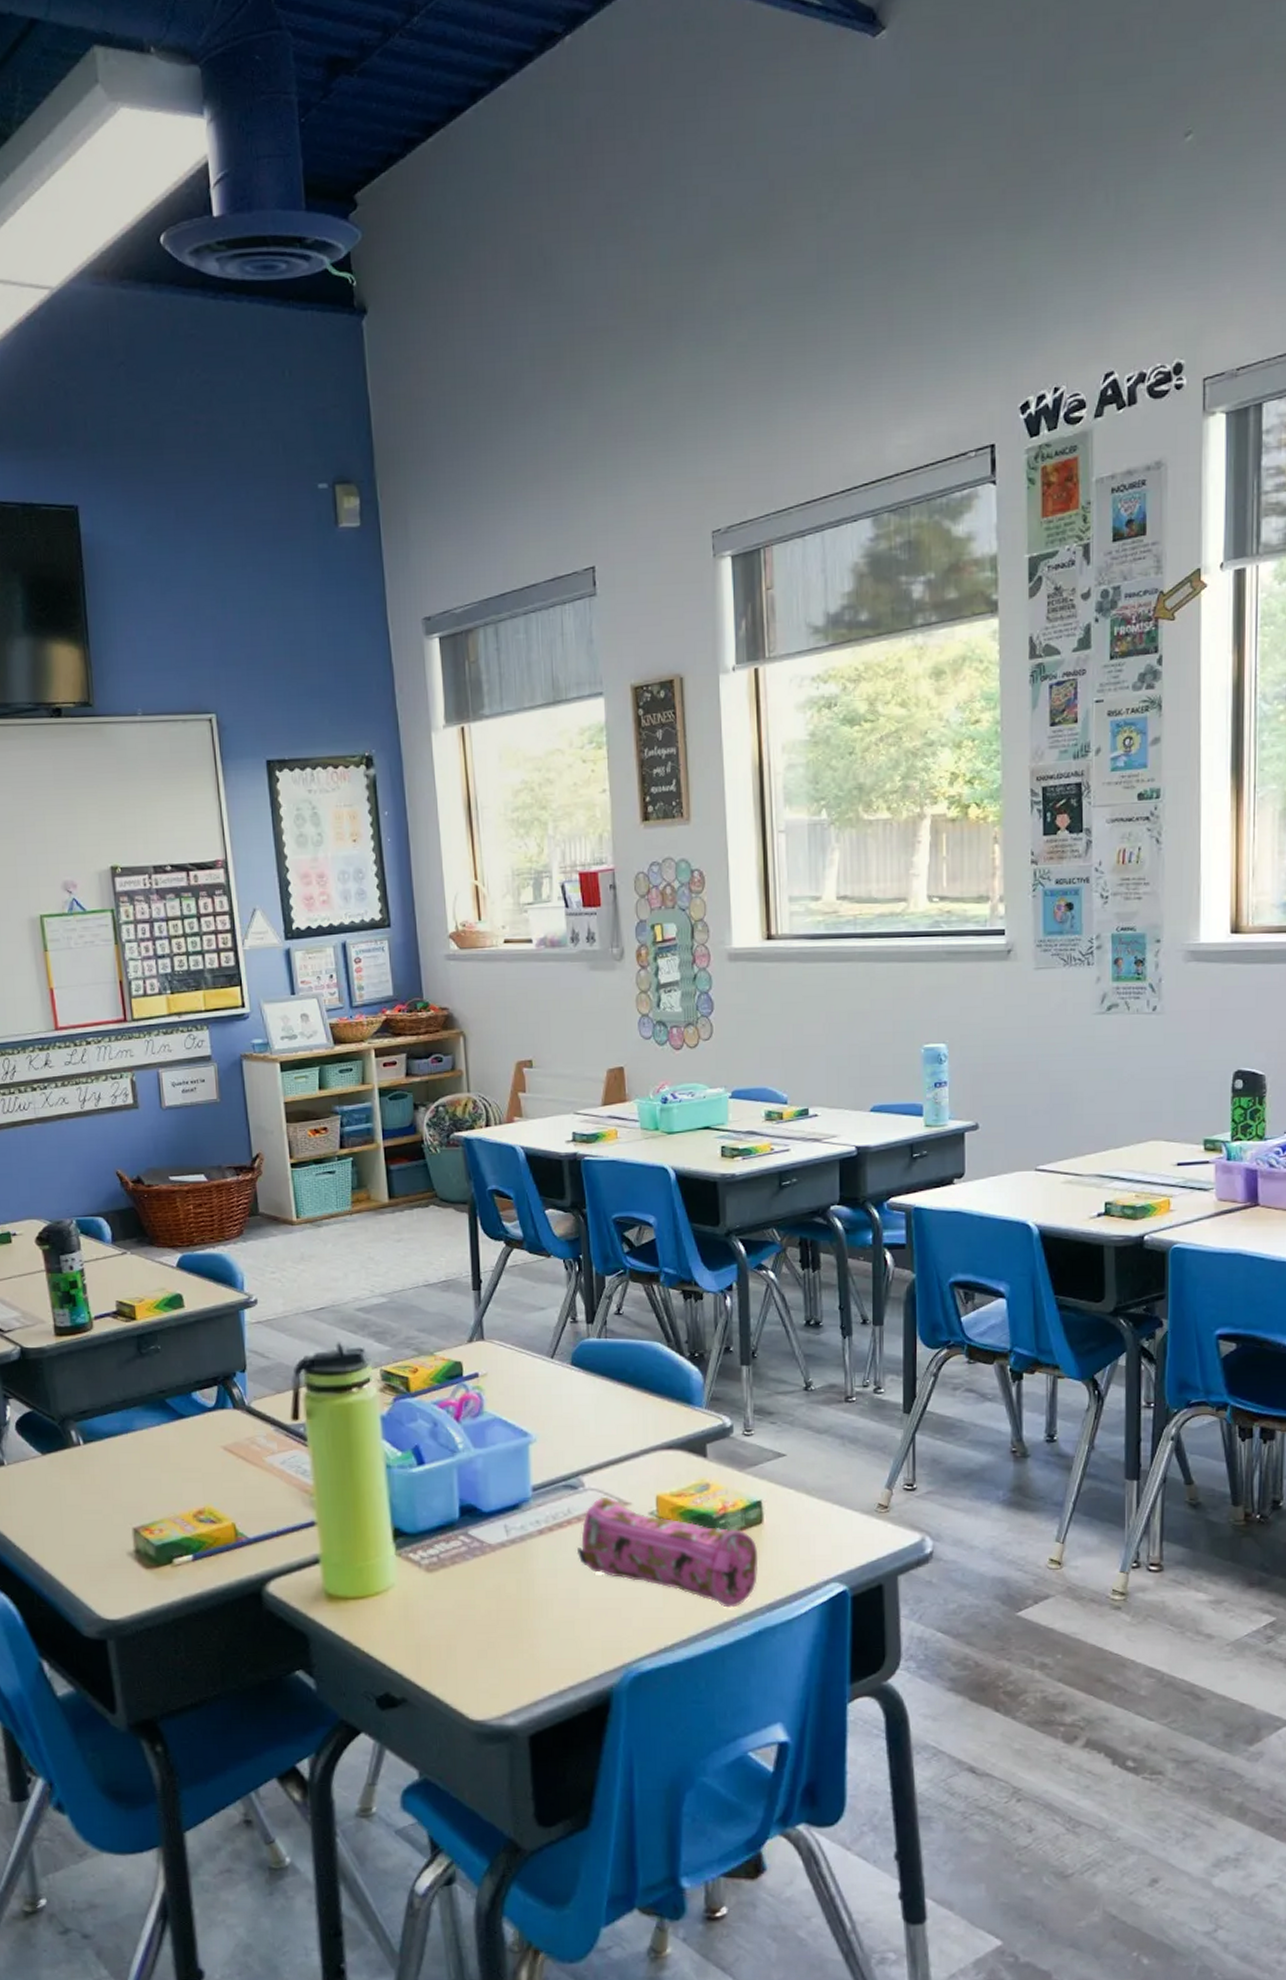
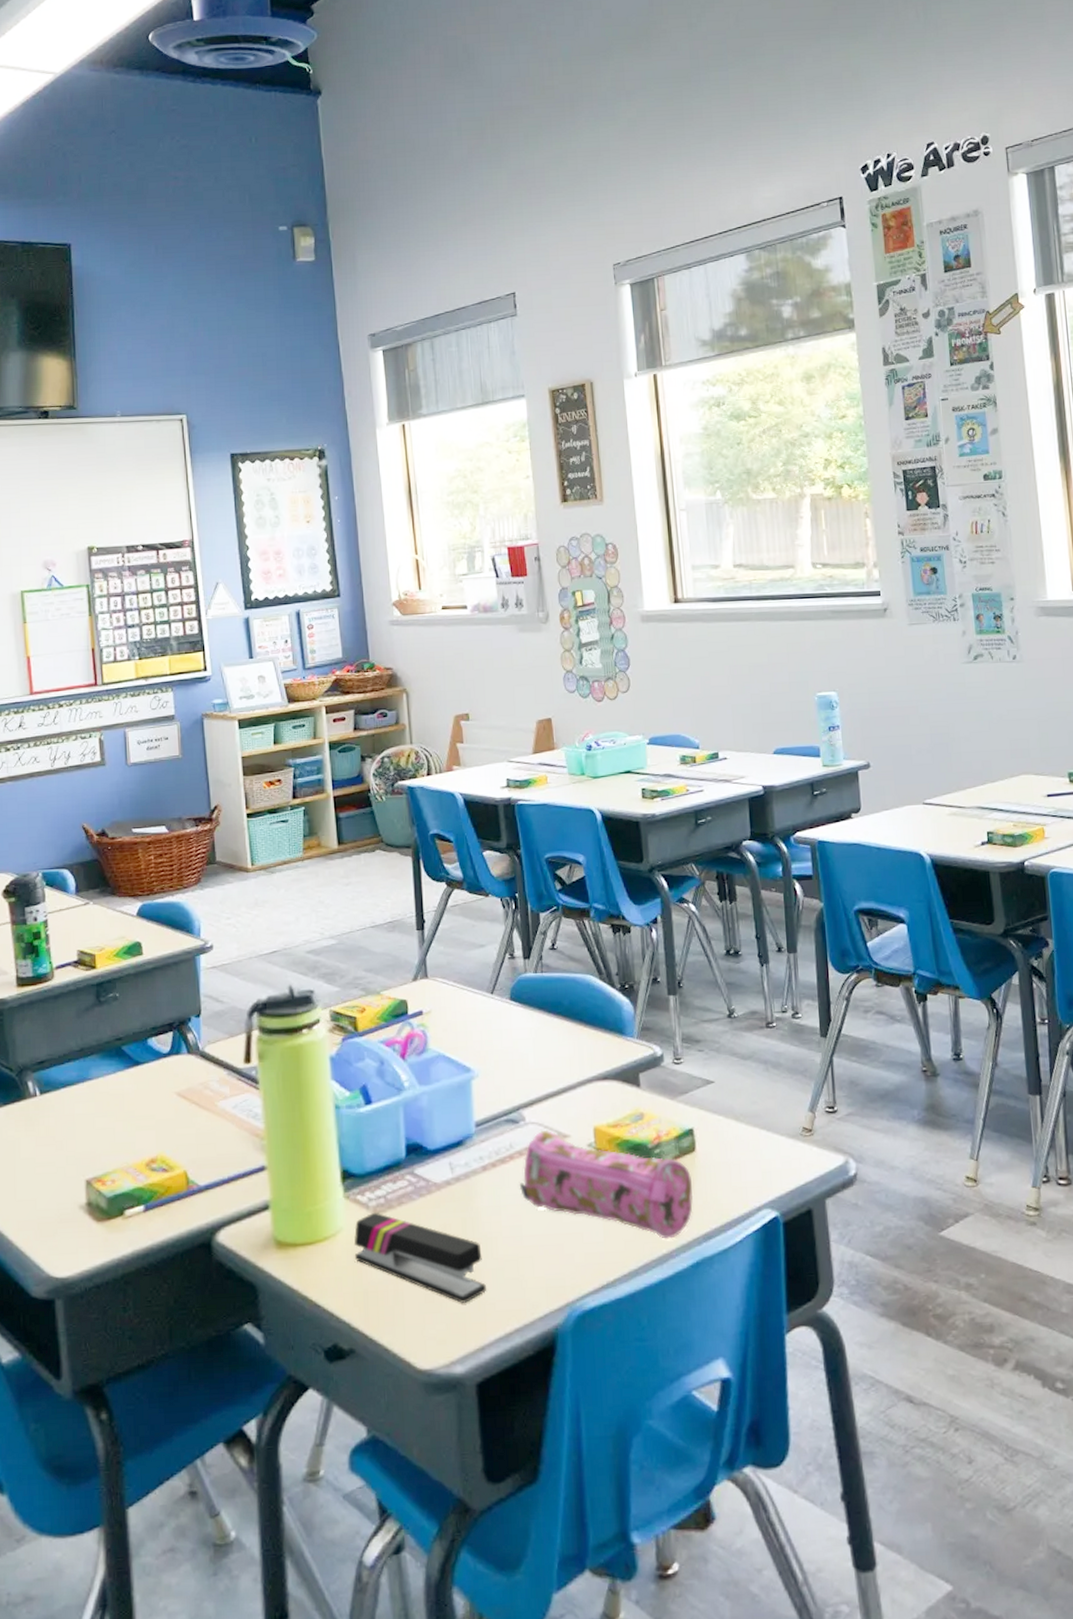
stapler: none [405,1570,540,1660] -> present [354,1212,486,1303]

